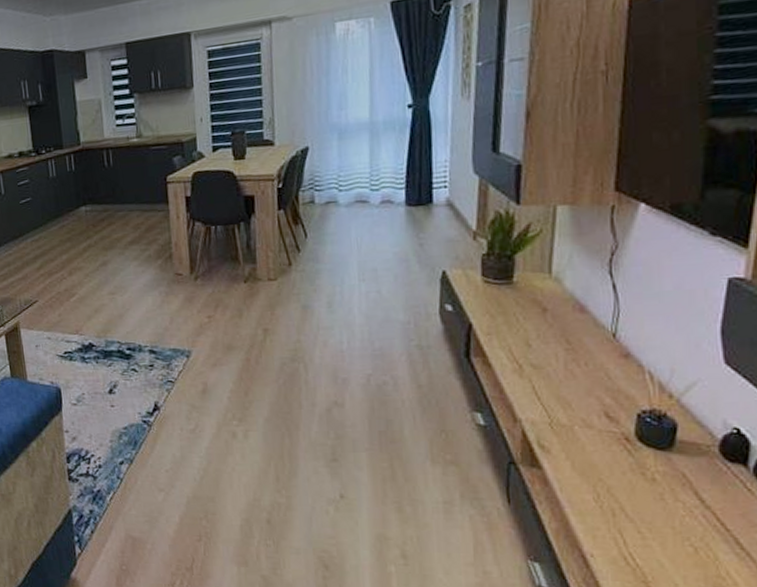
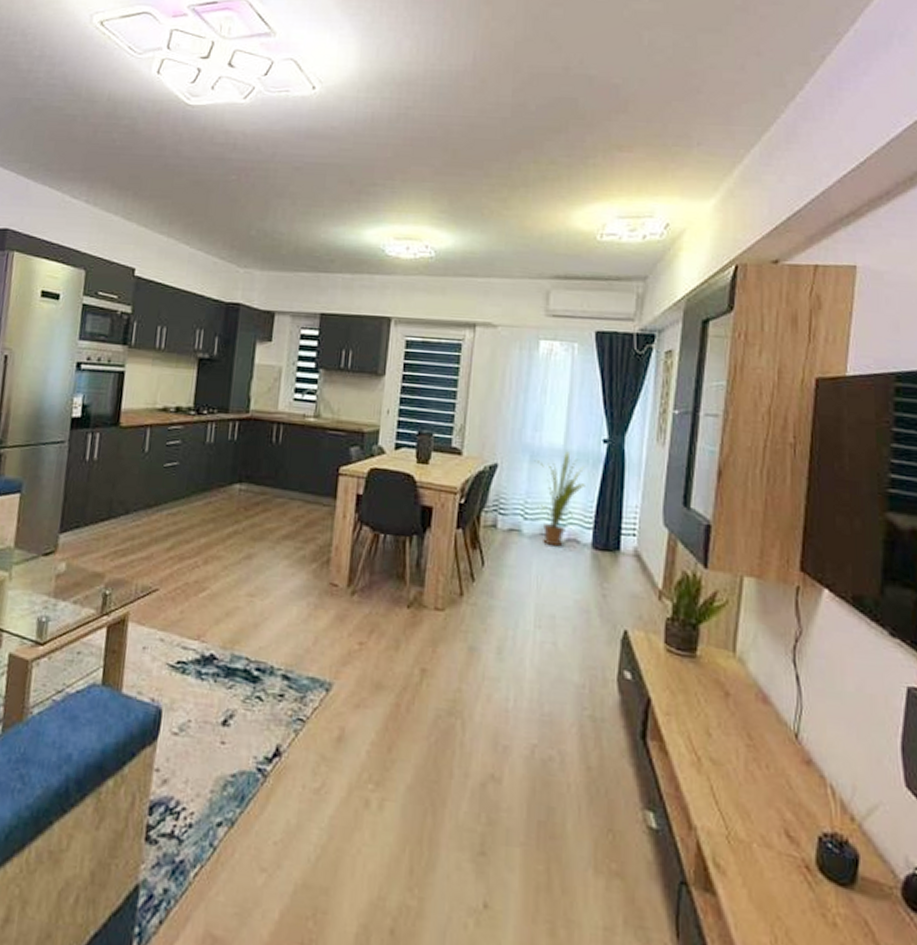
house plant: none [343,123,394,210] -> present [534,451,585,547]

